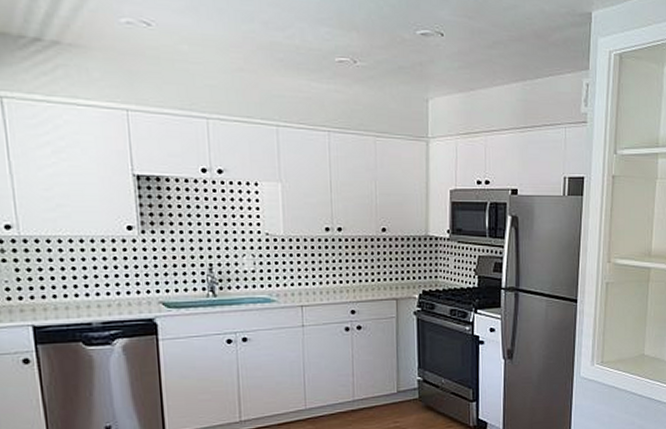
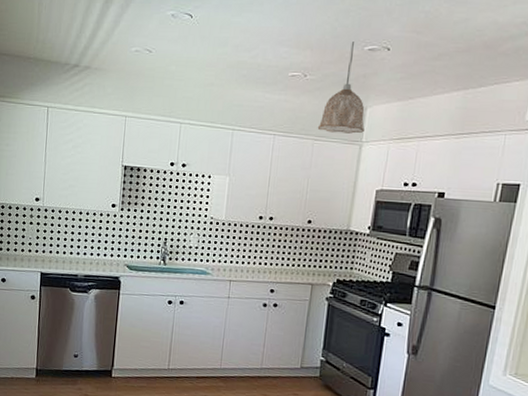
pendant lamp: none [377,24,429,129] -> present [317,42,365,134]

